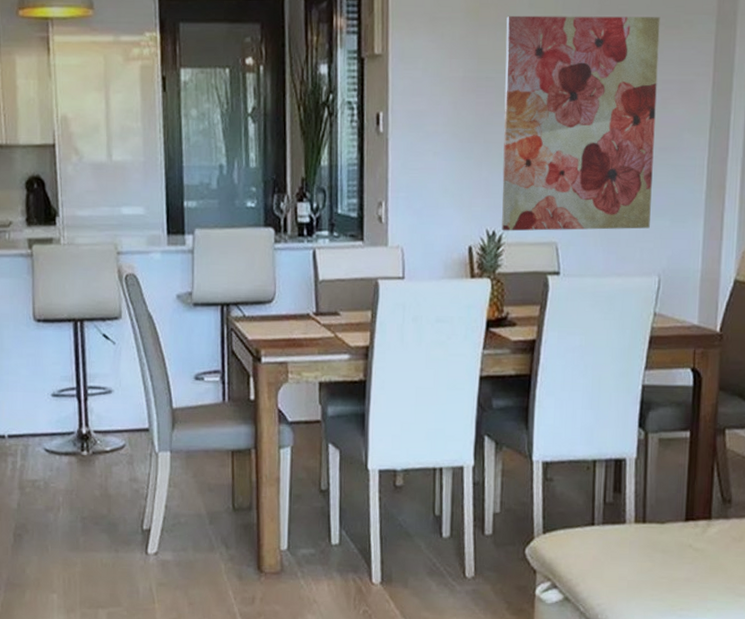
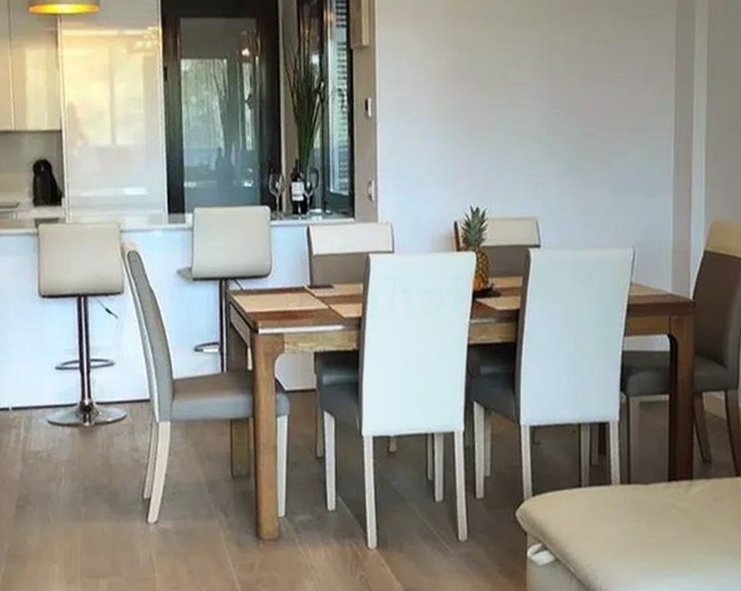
wall art: present [502,15,660,231] -> none [483,10,625,207]

